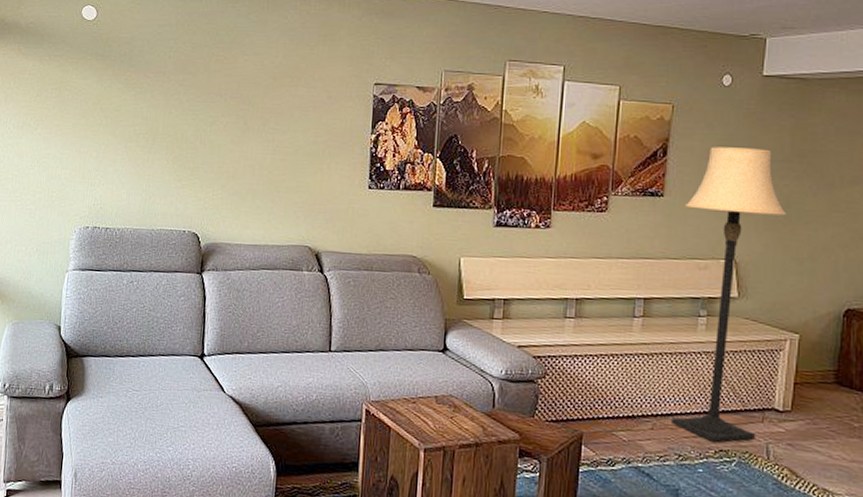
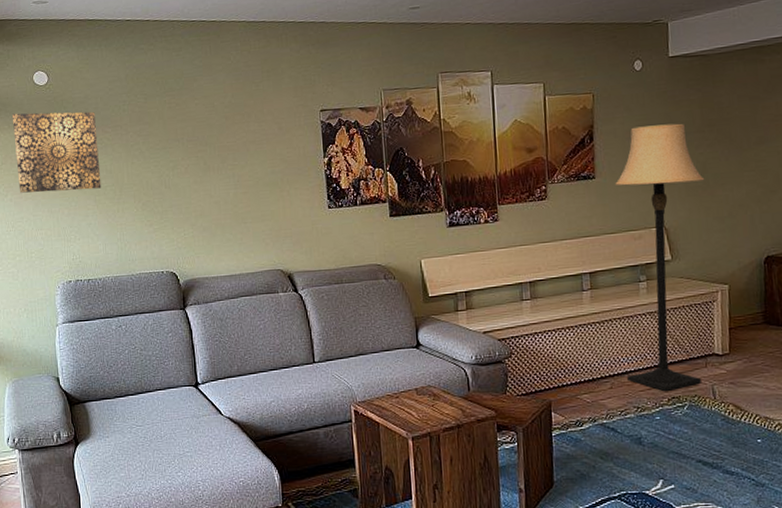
wall art: none [50,45,139,135] -> present [13,111,102,193]

